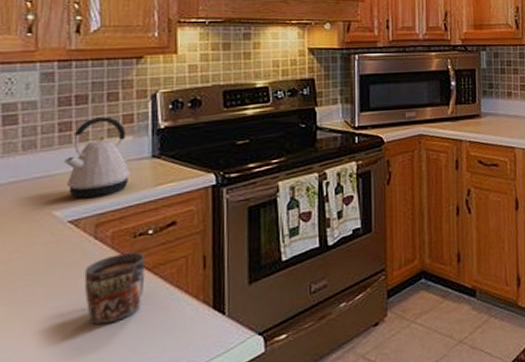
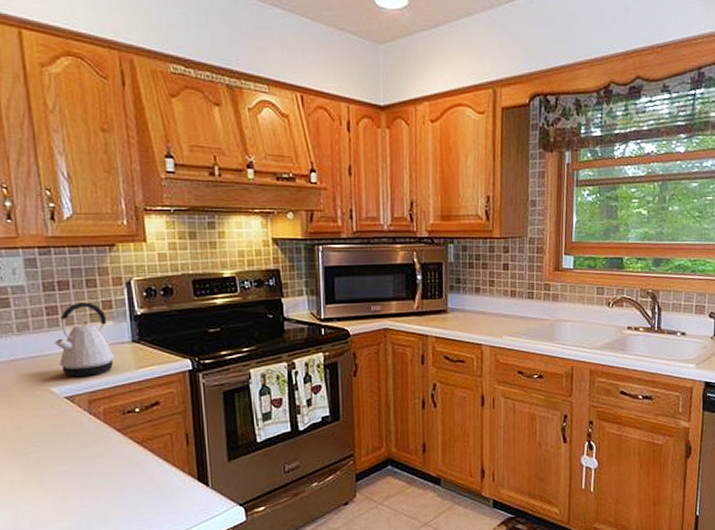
mug: present [84,252,146,325] -> none [83,427,137,488]

